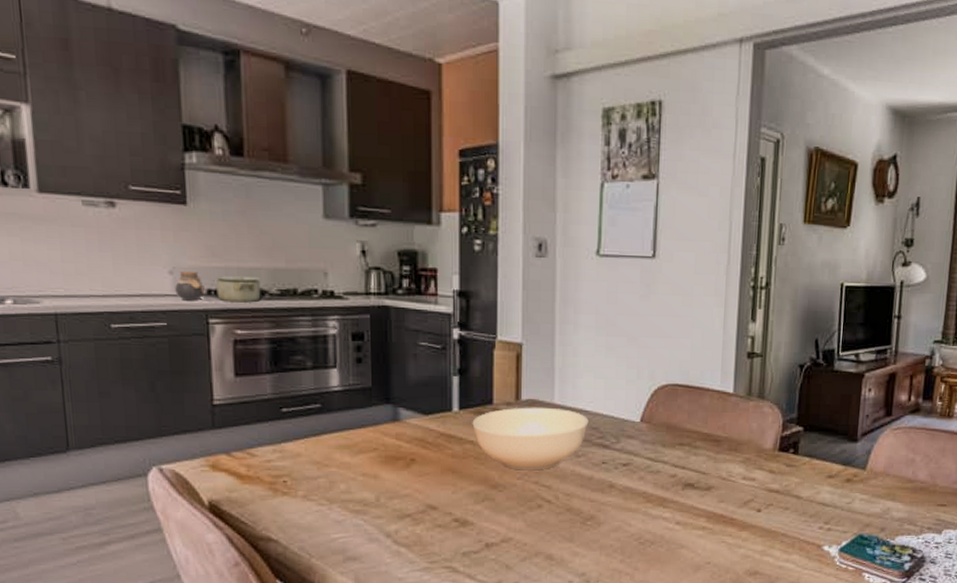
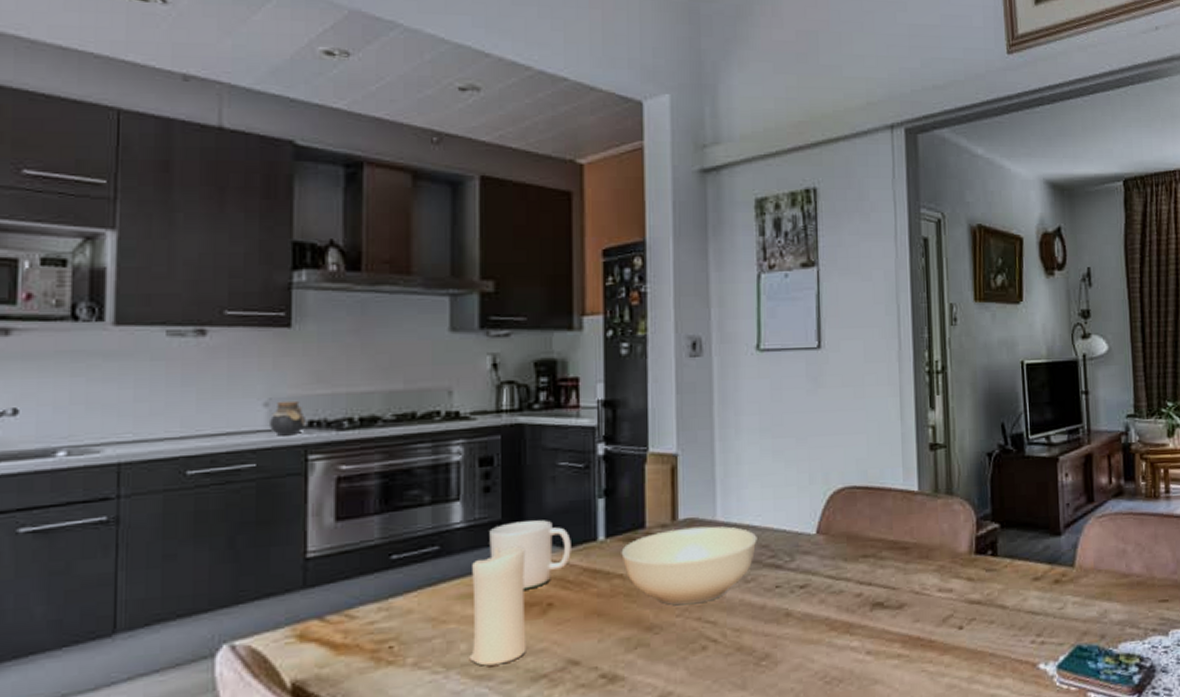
cooking pot: present [216,276,261,303] -> none [320,402,373,434]
candle: none [348,410,394,503] -> present [469,546,526,666]
mug: none [362,390,430,446] -> present [489,520,571,590]

